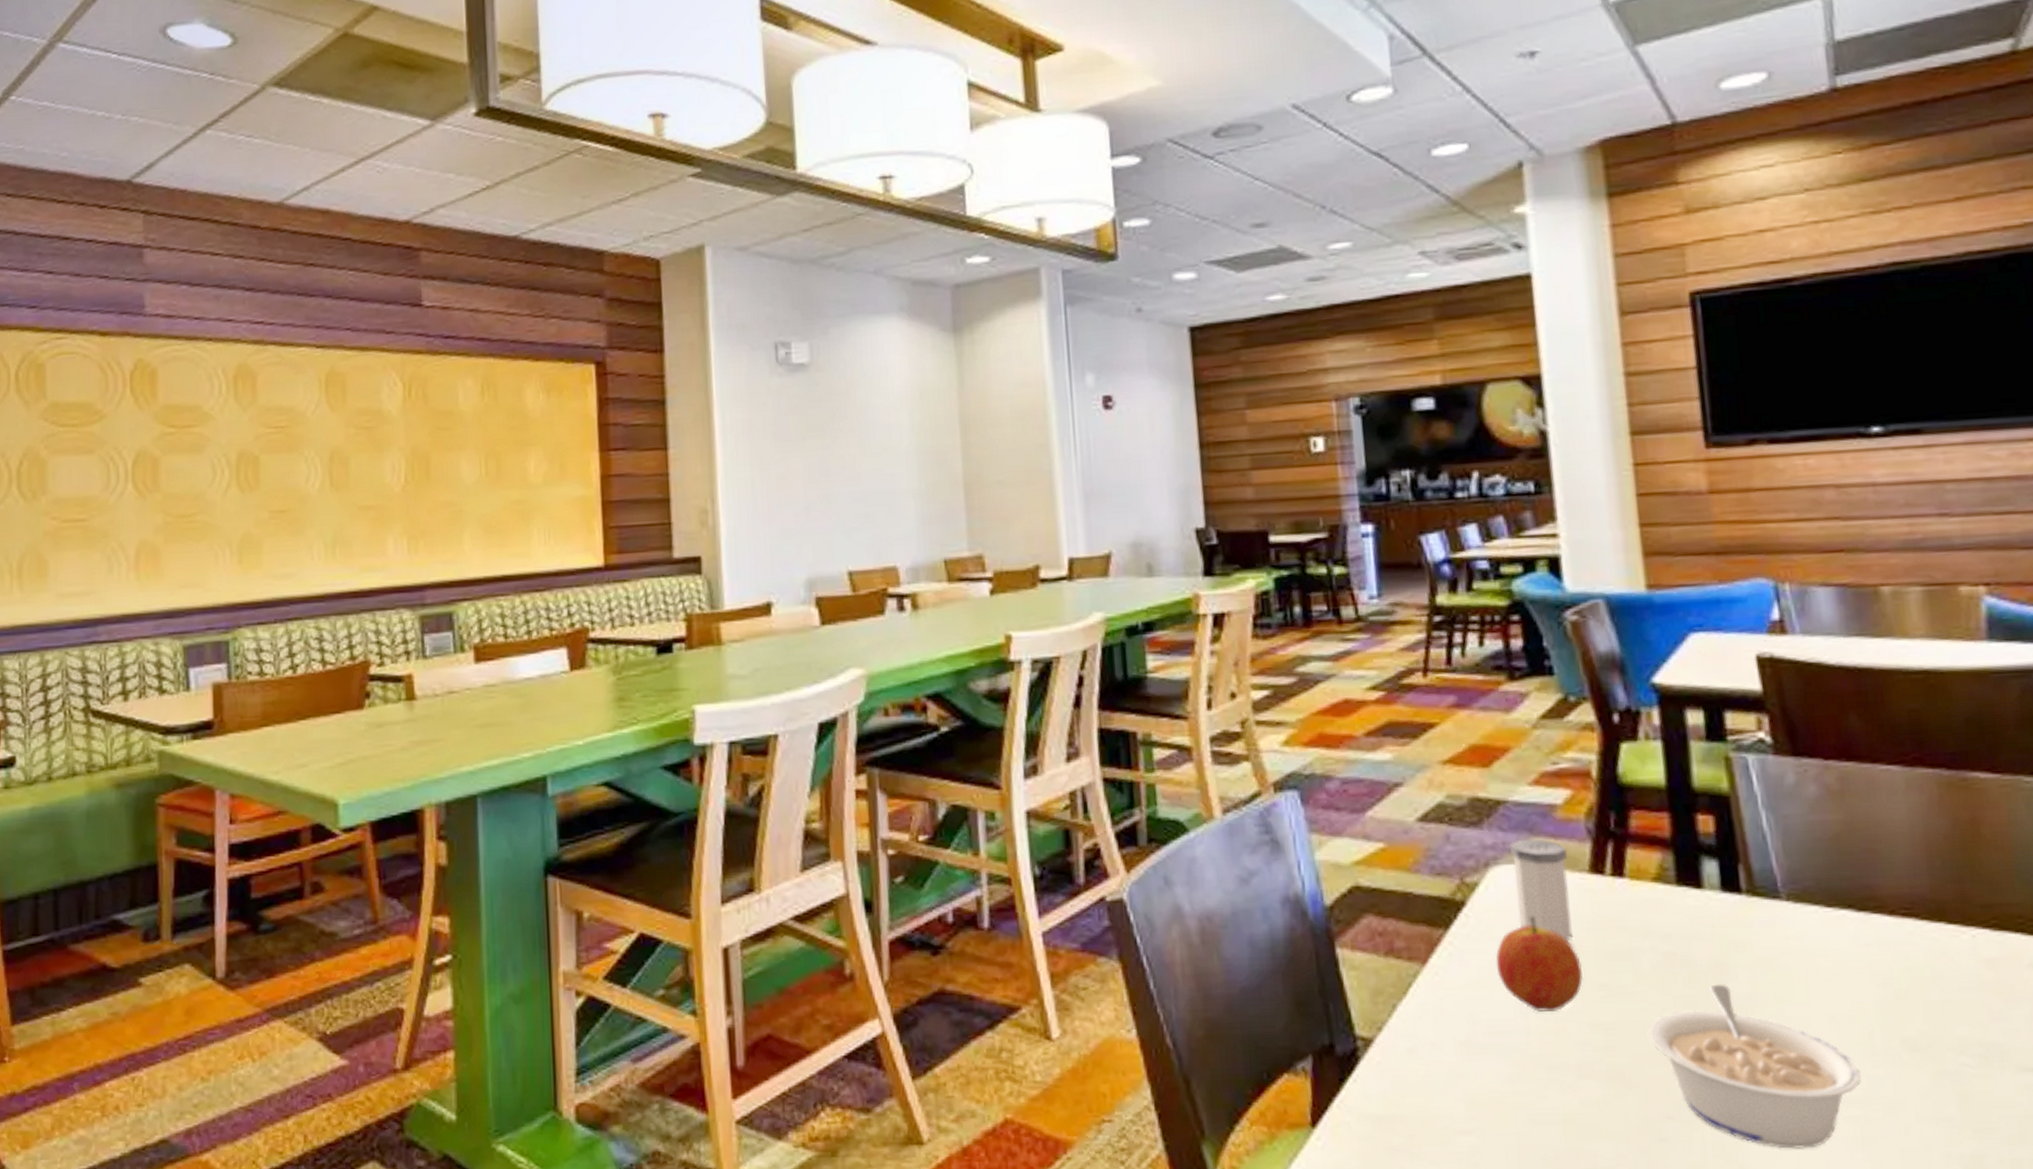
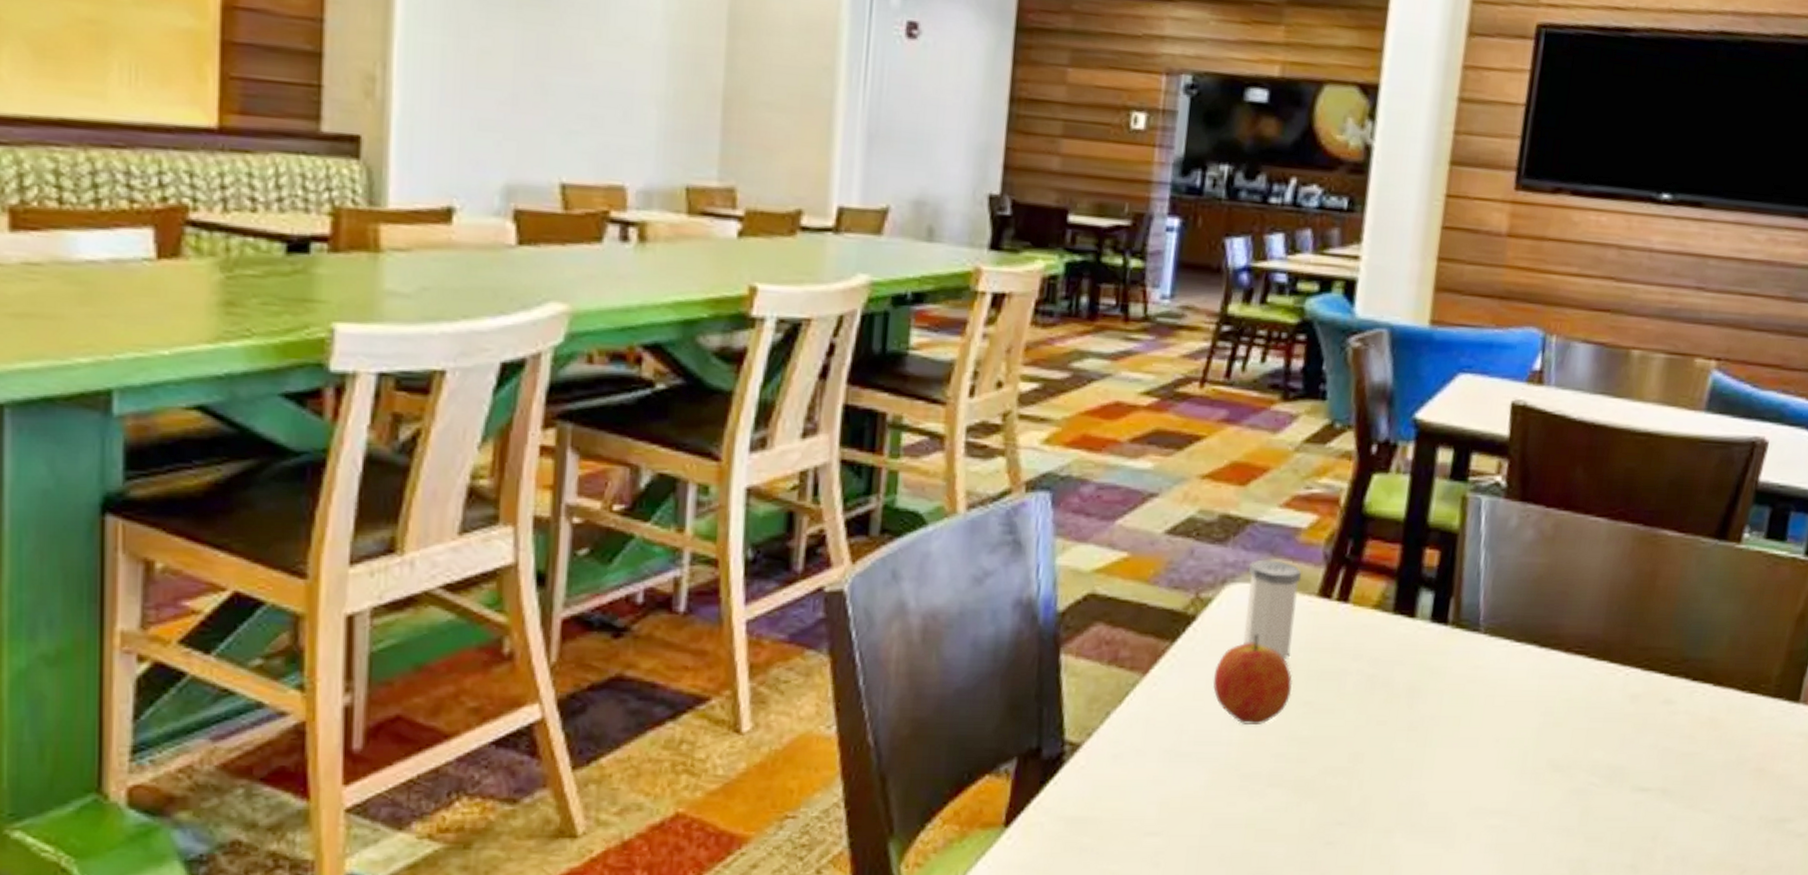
legume: present [1648,983,1862,1149] -> none [1338,706,1510,853]

